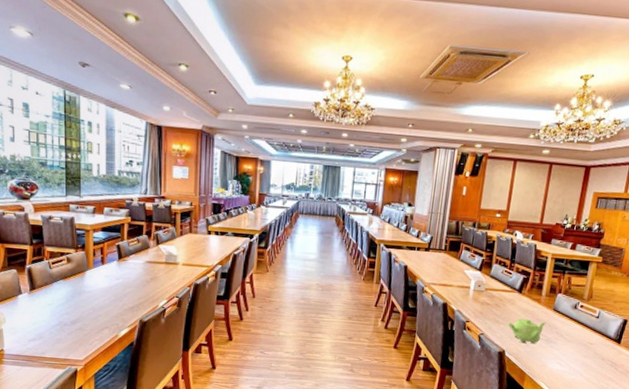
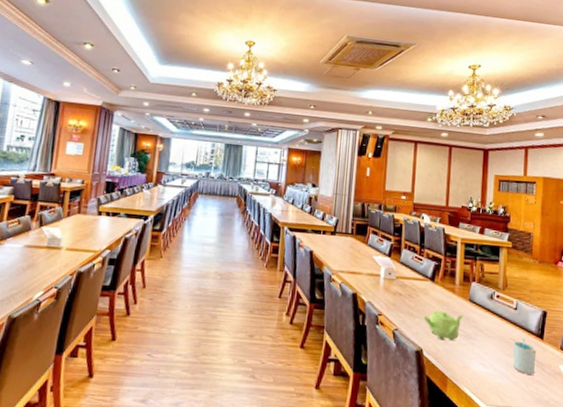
cup: none [588,342,612,374] -> present [513,337,536,376]

